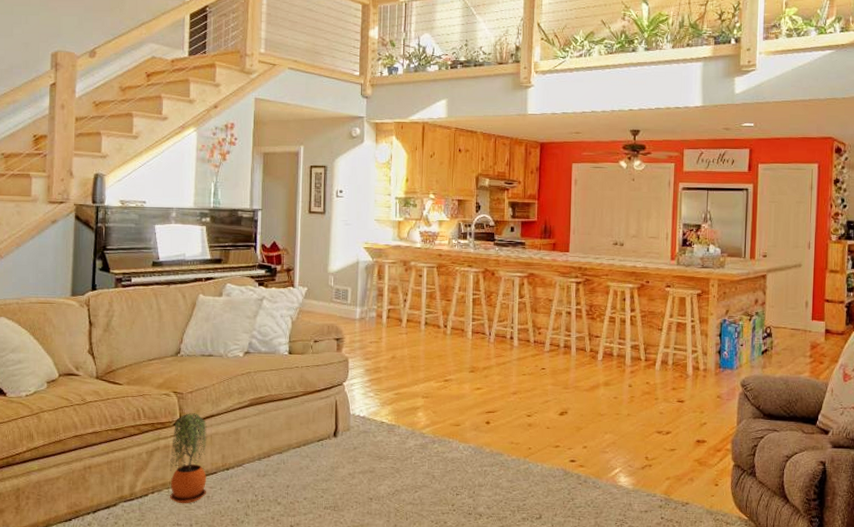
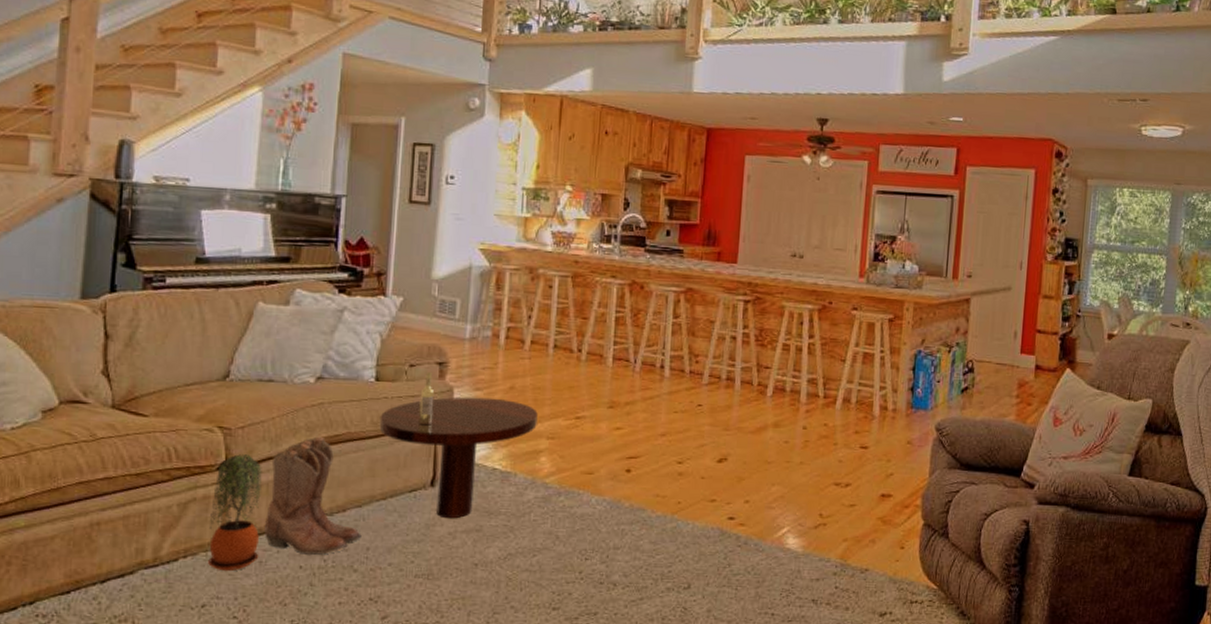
boots: none [211,398,283,491] -> present [265,436,362,555]
coffee table: none [293,347,414,462] -> present [379,373,538,519]

